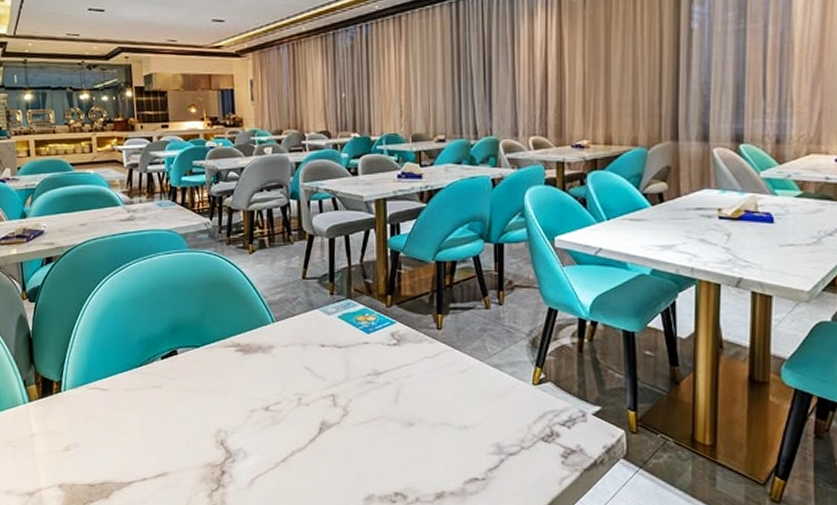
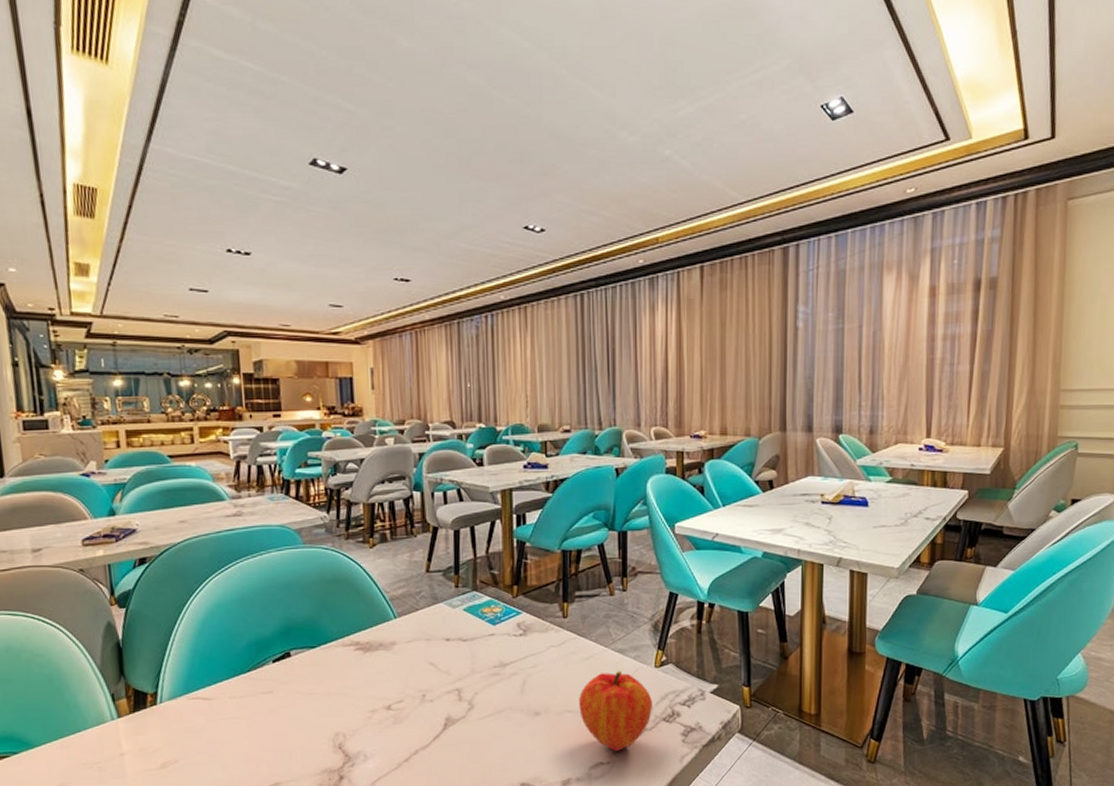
fruit: none [453,386,530,469] -> present [579,671,652,752]

